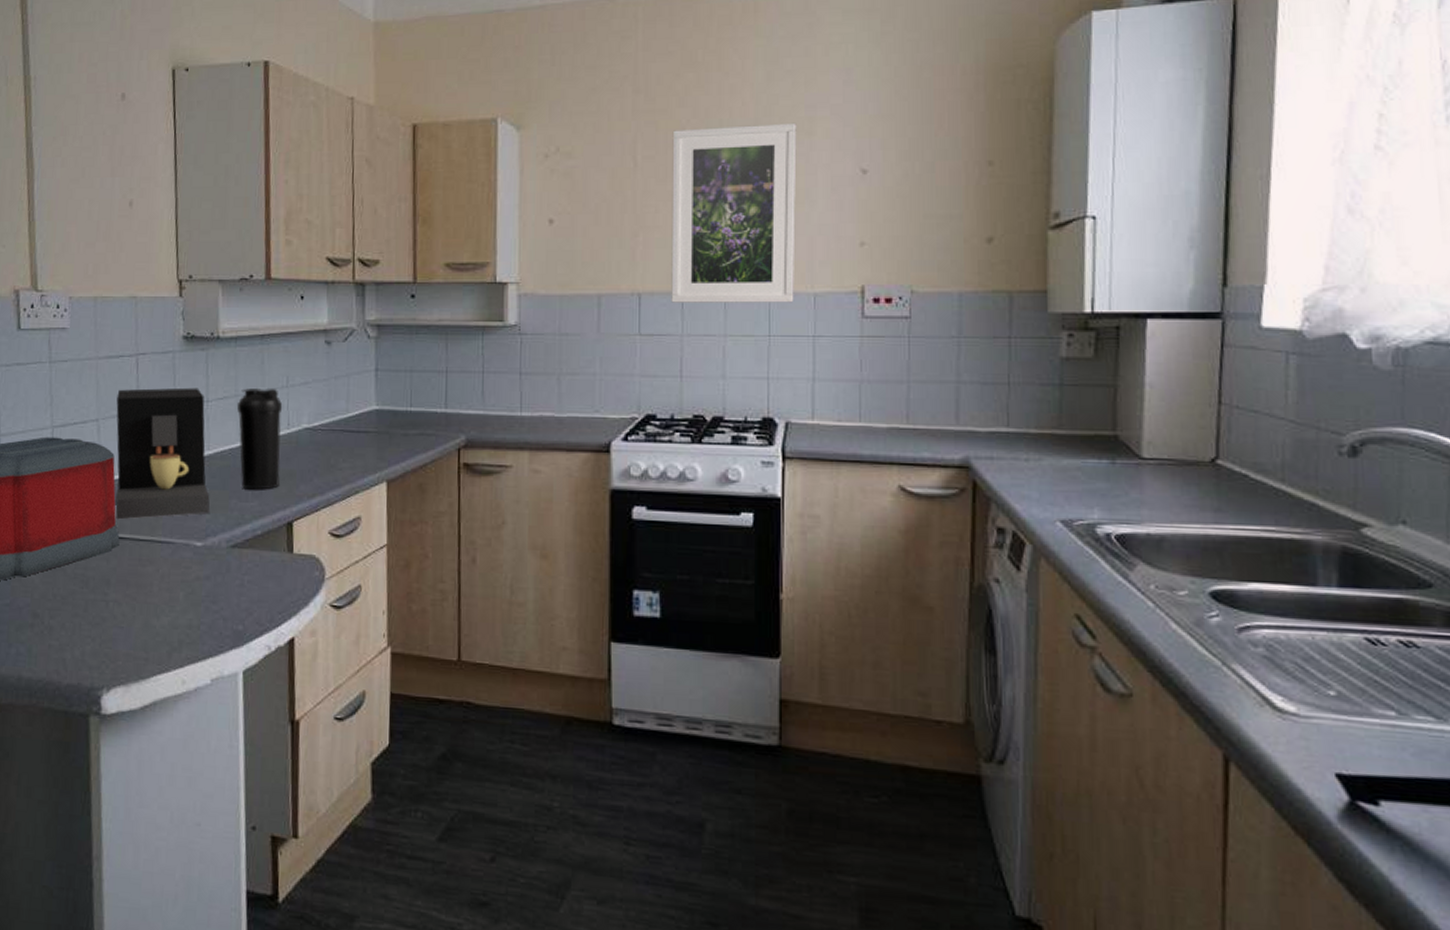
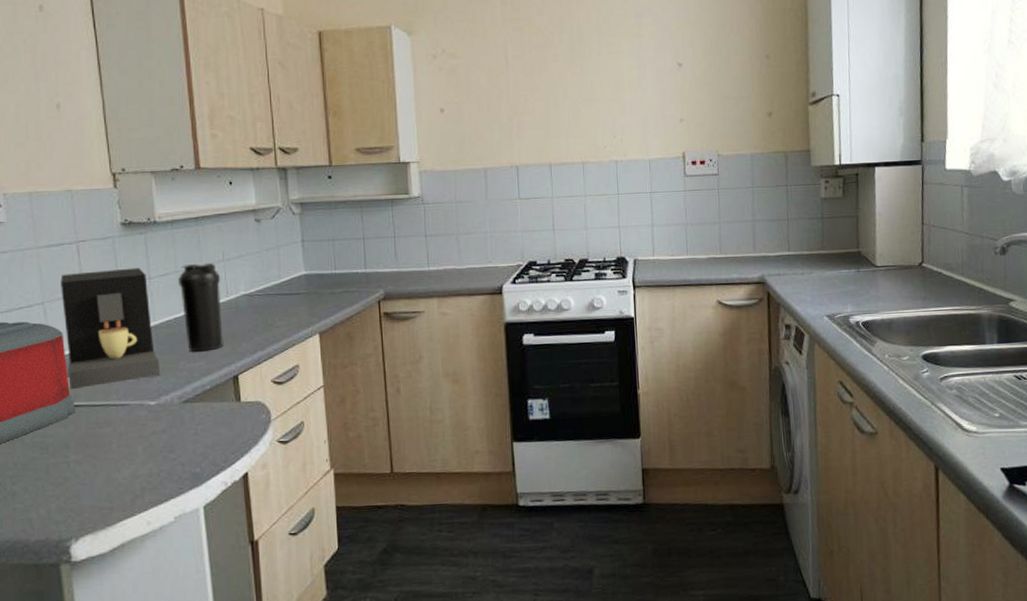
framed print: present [671,122,797,303] -> none [534,27,635,172]

